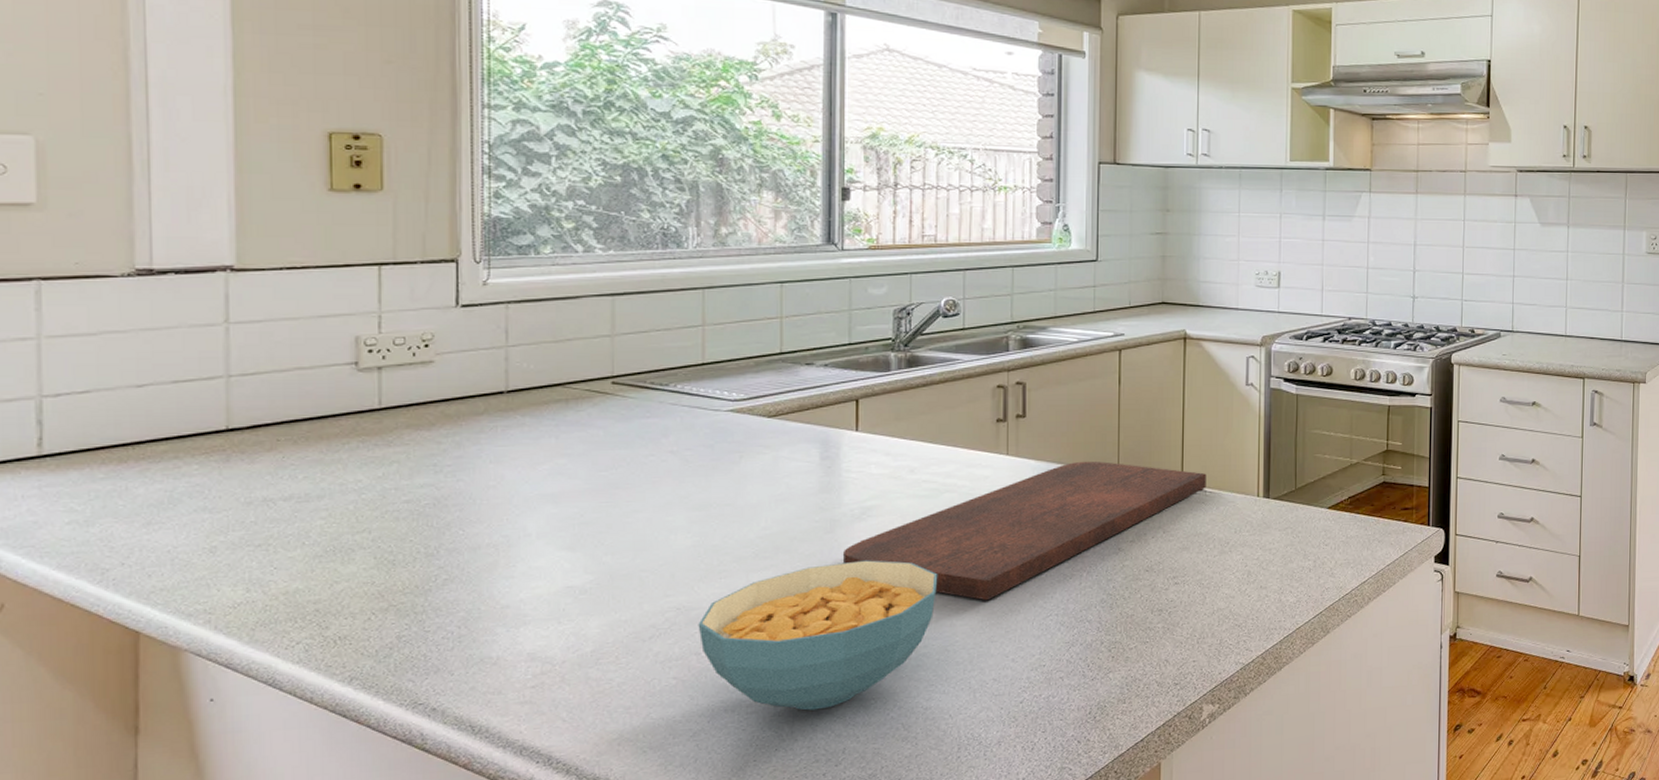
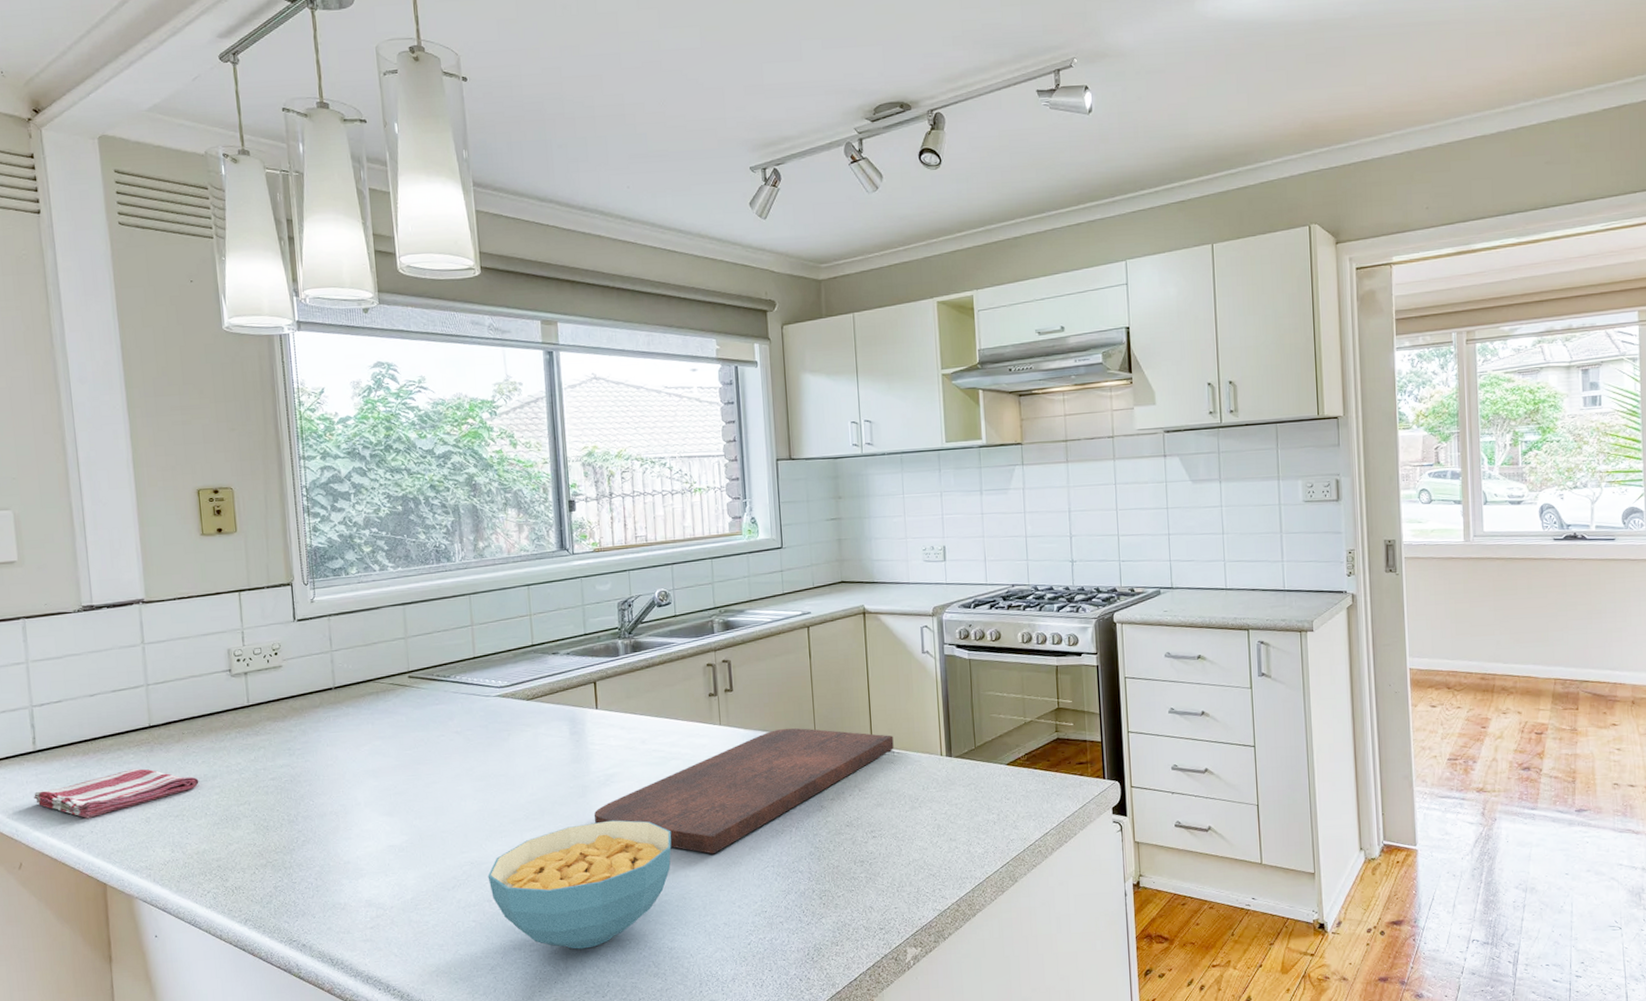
dish towel: none [31,483,297,547] -> present [33,768,199,819]

